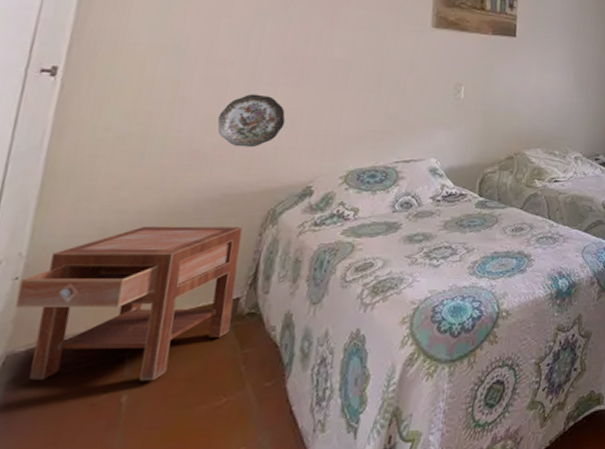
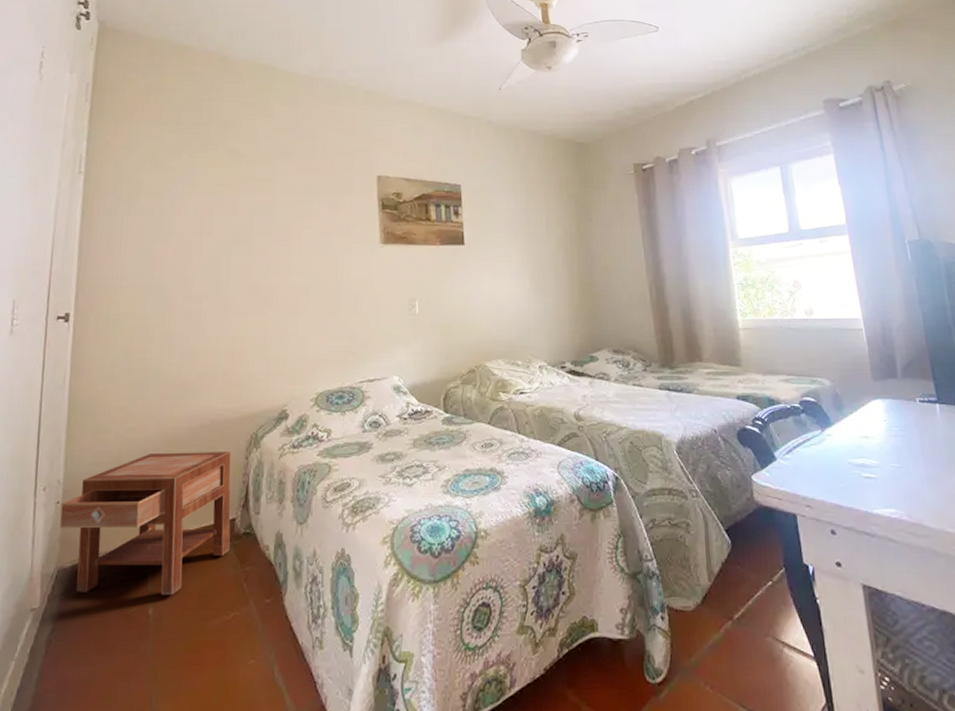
decorative plate: present [217,94,286,148] -> none [200,324,257,376]

